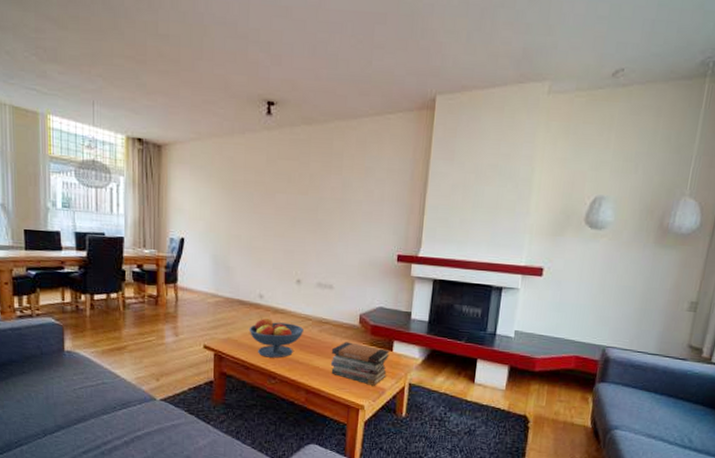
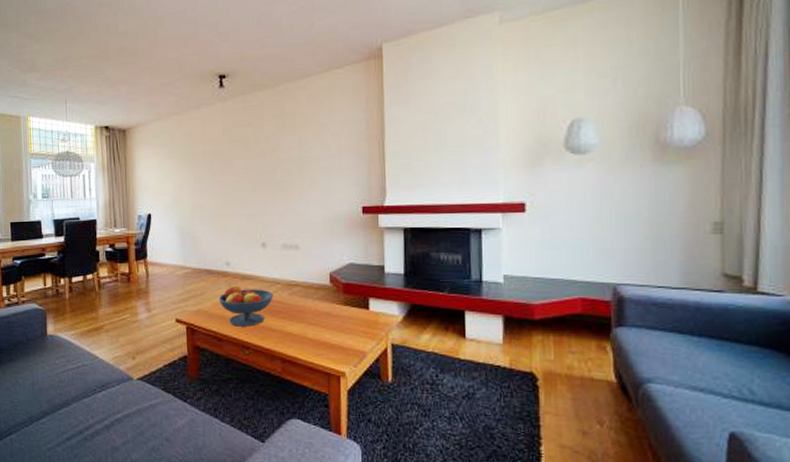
book stack: present [331,342,390,386] -> none [303,303,366,349]

